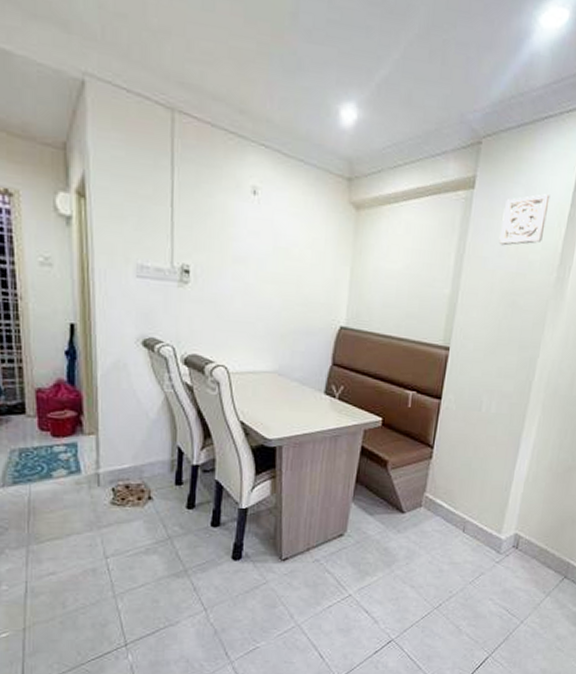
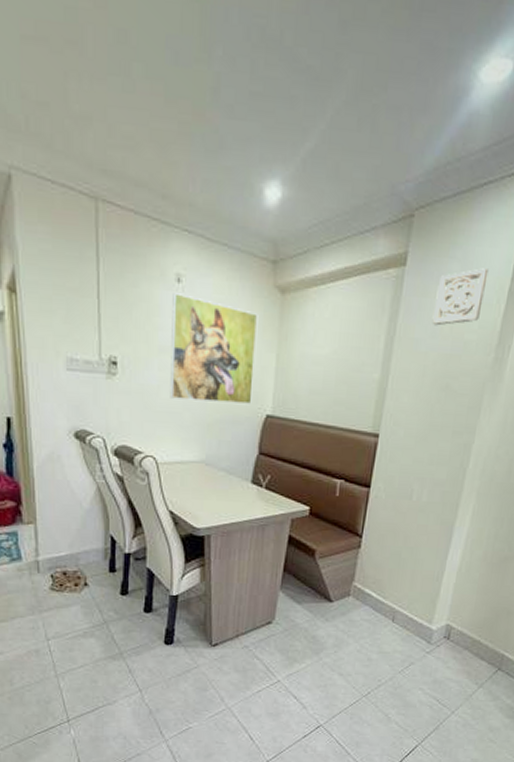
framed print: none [243,205,333,315] -> present [170,293,259,404]

